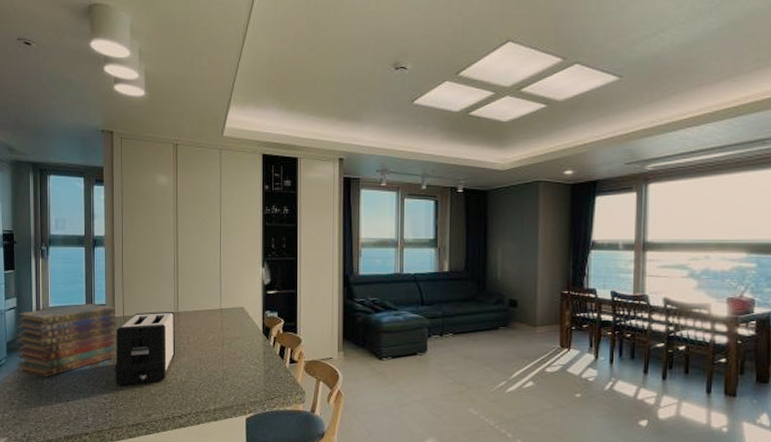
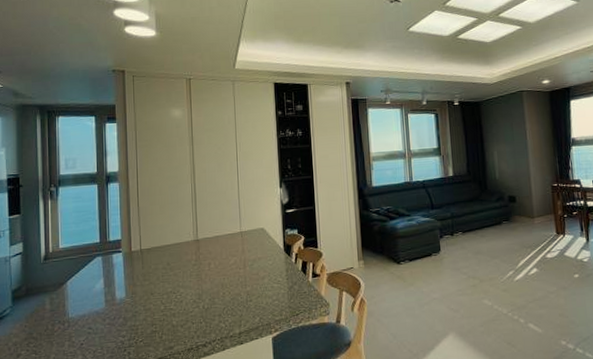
book stack: present [15,304,117,377] -> none [22,240,135,323]
toaster: present [115,311,176,386] -> none [133,239,197,322]

